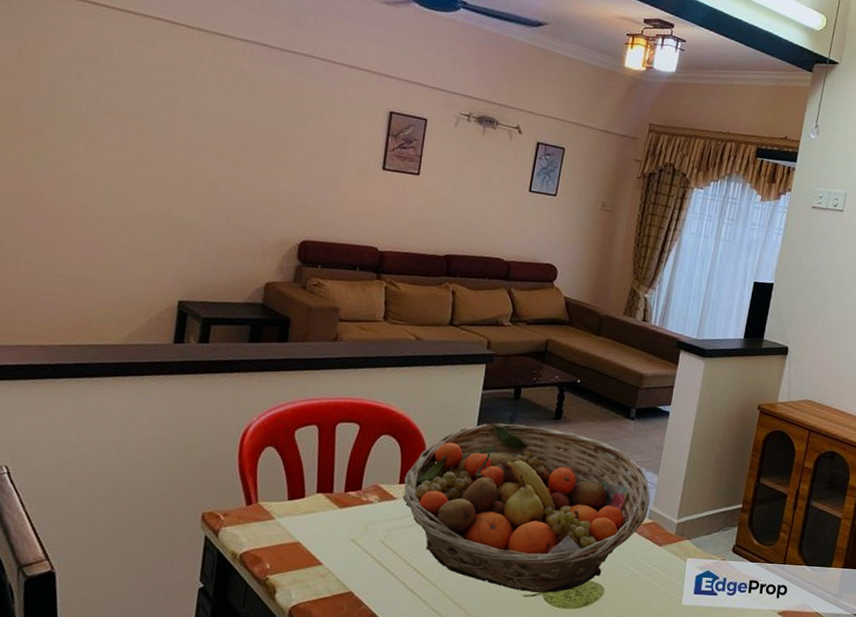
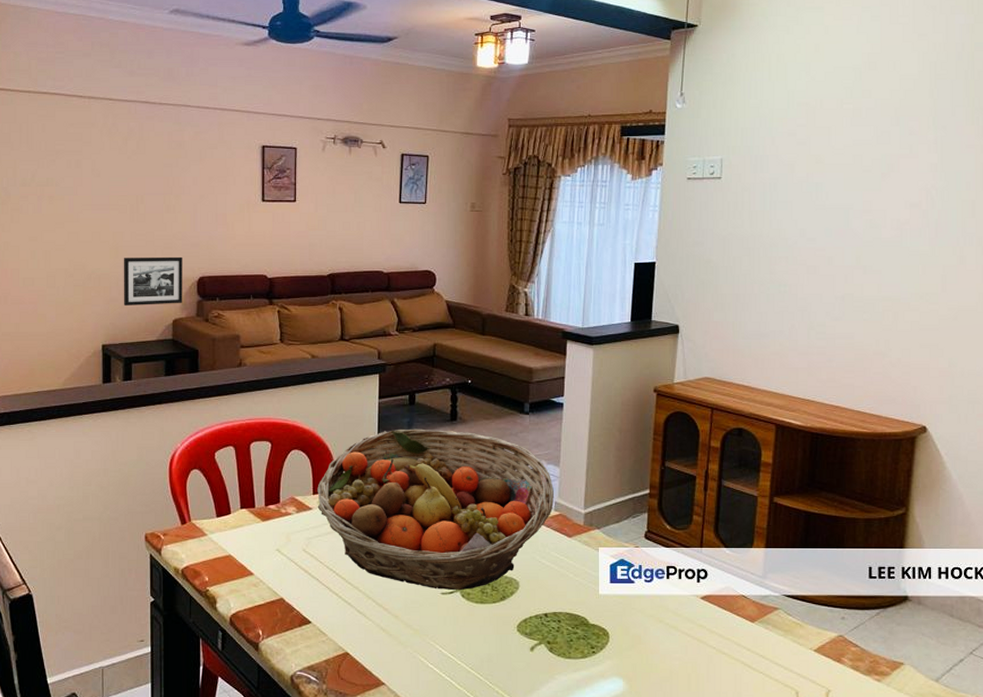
picture frame: none [210,209,286,267] -> present [123,256,183,305]

